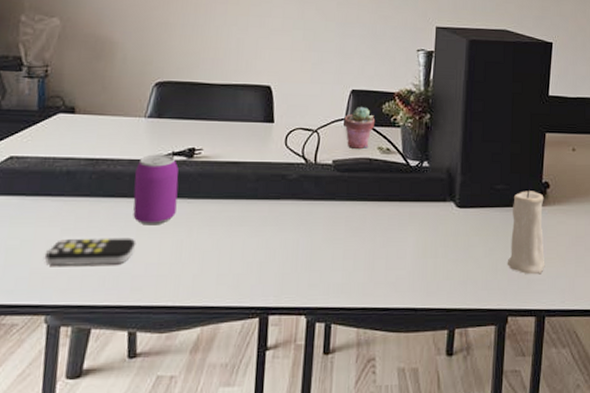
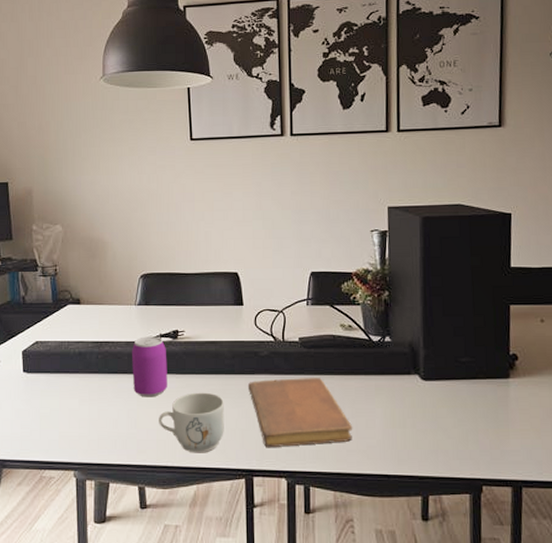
remote control: present [45,237,136,266] -> none [70,408,138,430]
mug: none [161,220,242,290] -> present [159,392,224,453]
notebook: none [270,204,383,282] -> present [247,378,353,448]
potted succulent: present [344,107,375,149] -> none [306,288,335,326]
candle: present [508,187,545,275] -> none [478,359,519,446]

